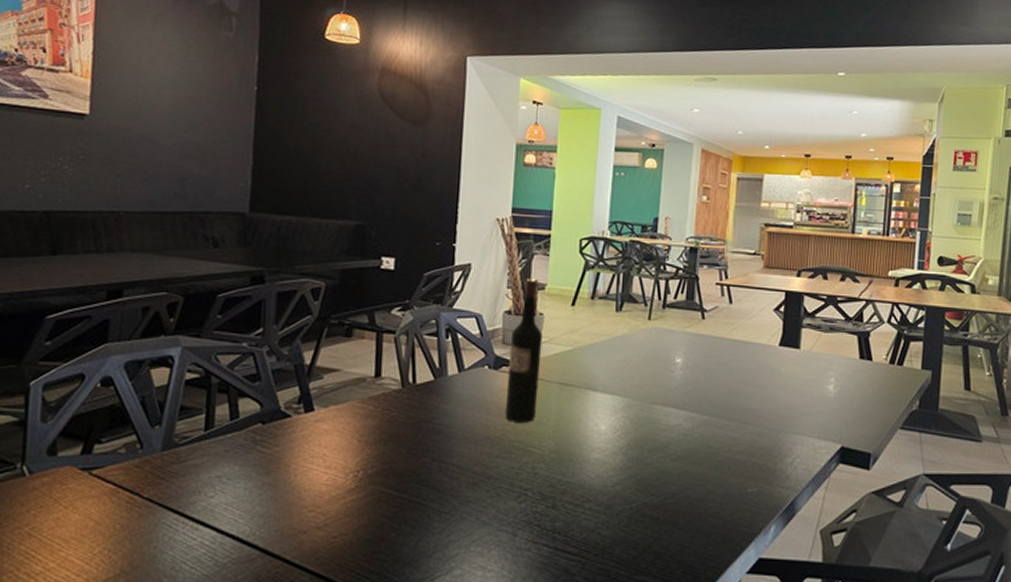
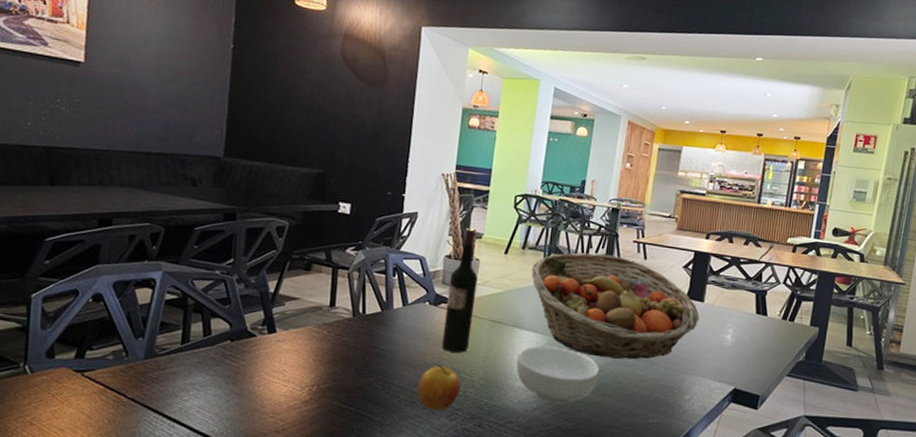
apple: none [479,438,529,492] -> present [417,364,461,411]
cereal bowl: none [591,409,686,476] -> present [516,346,599,404]
fruit basket: none [603,300,796,421] -> present [531,253,700,360]

